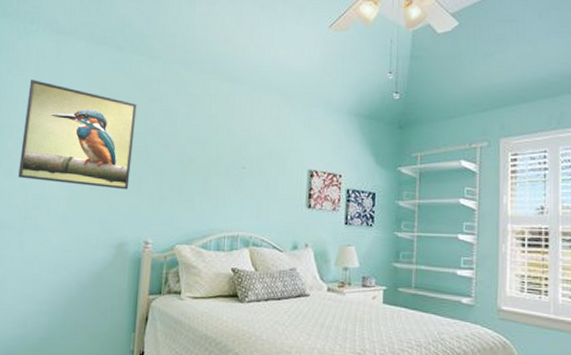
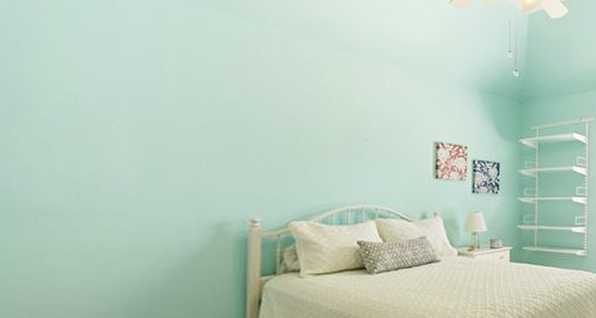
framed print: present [18,80,137,190] -> none [61,31,230,165]

